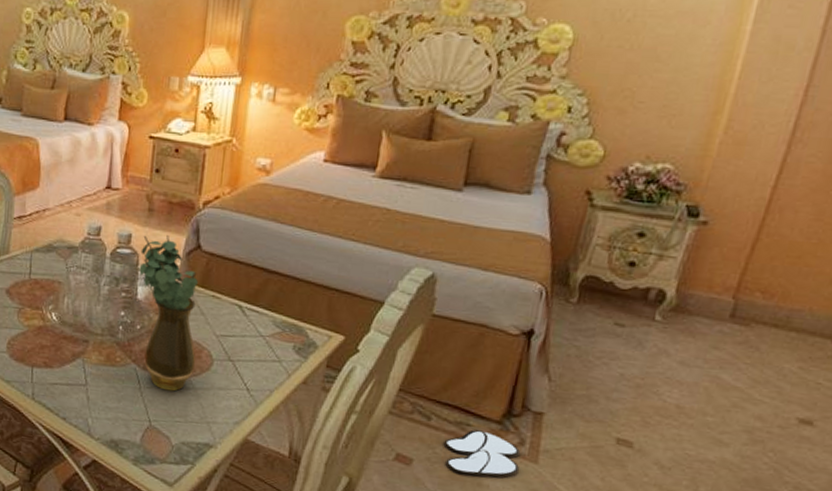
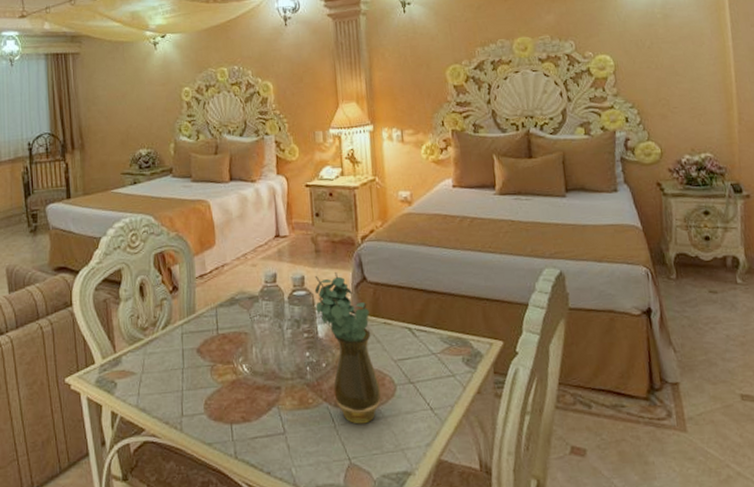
slippers: present [443,430,520,478] -> none [607,409,674,456]

